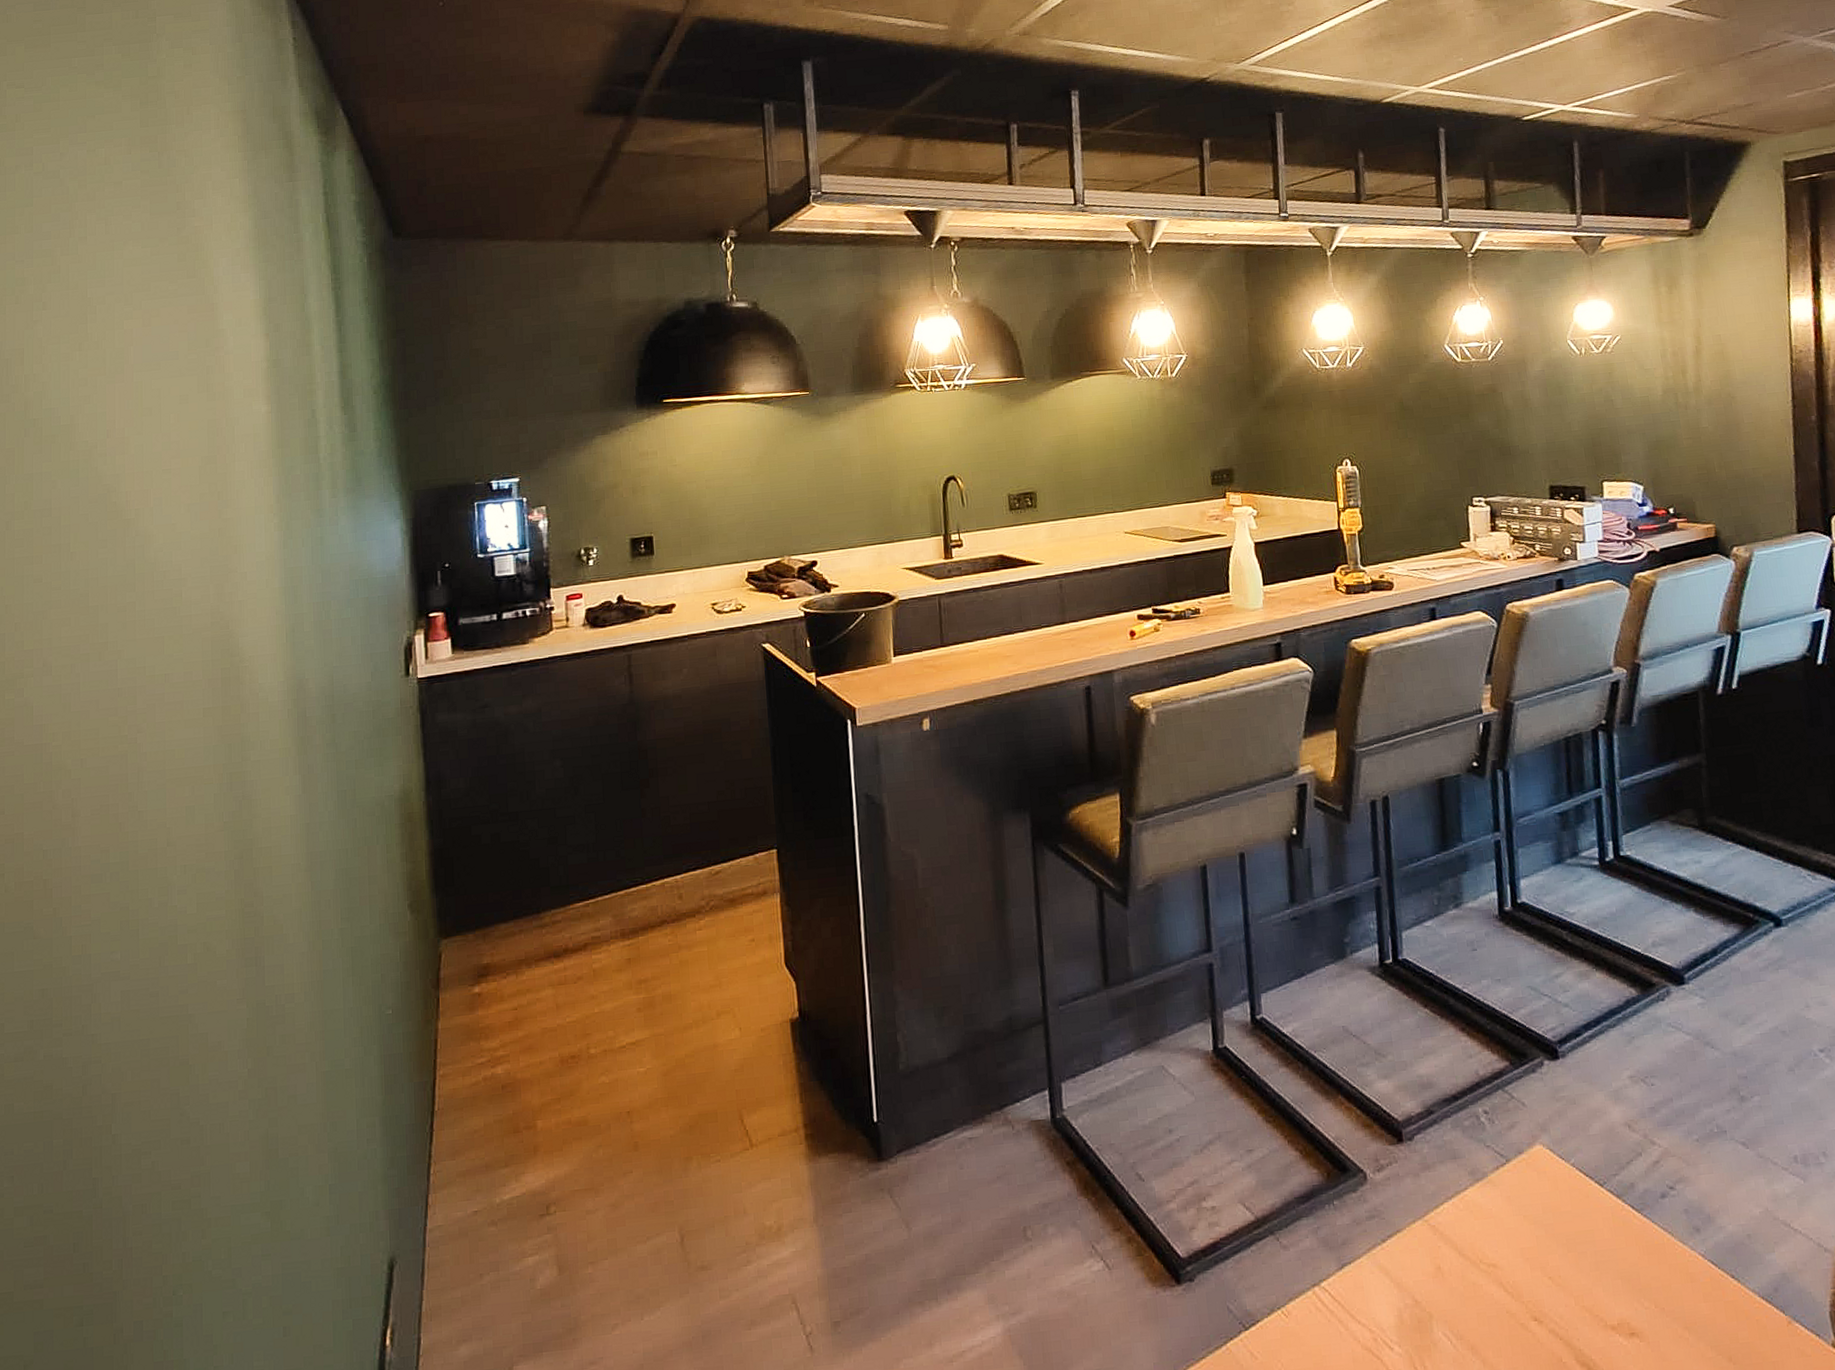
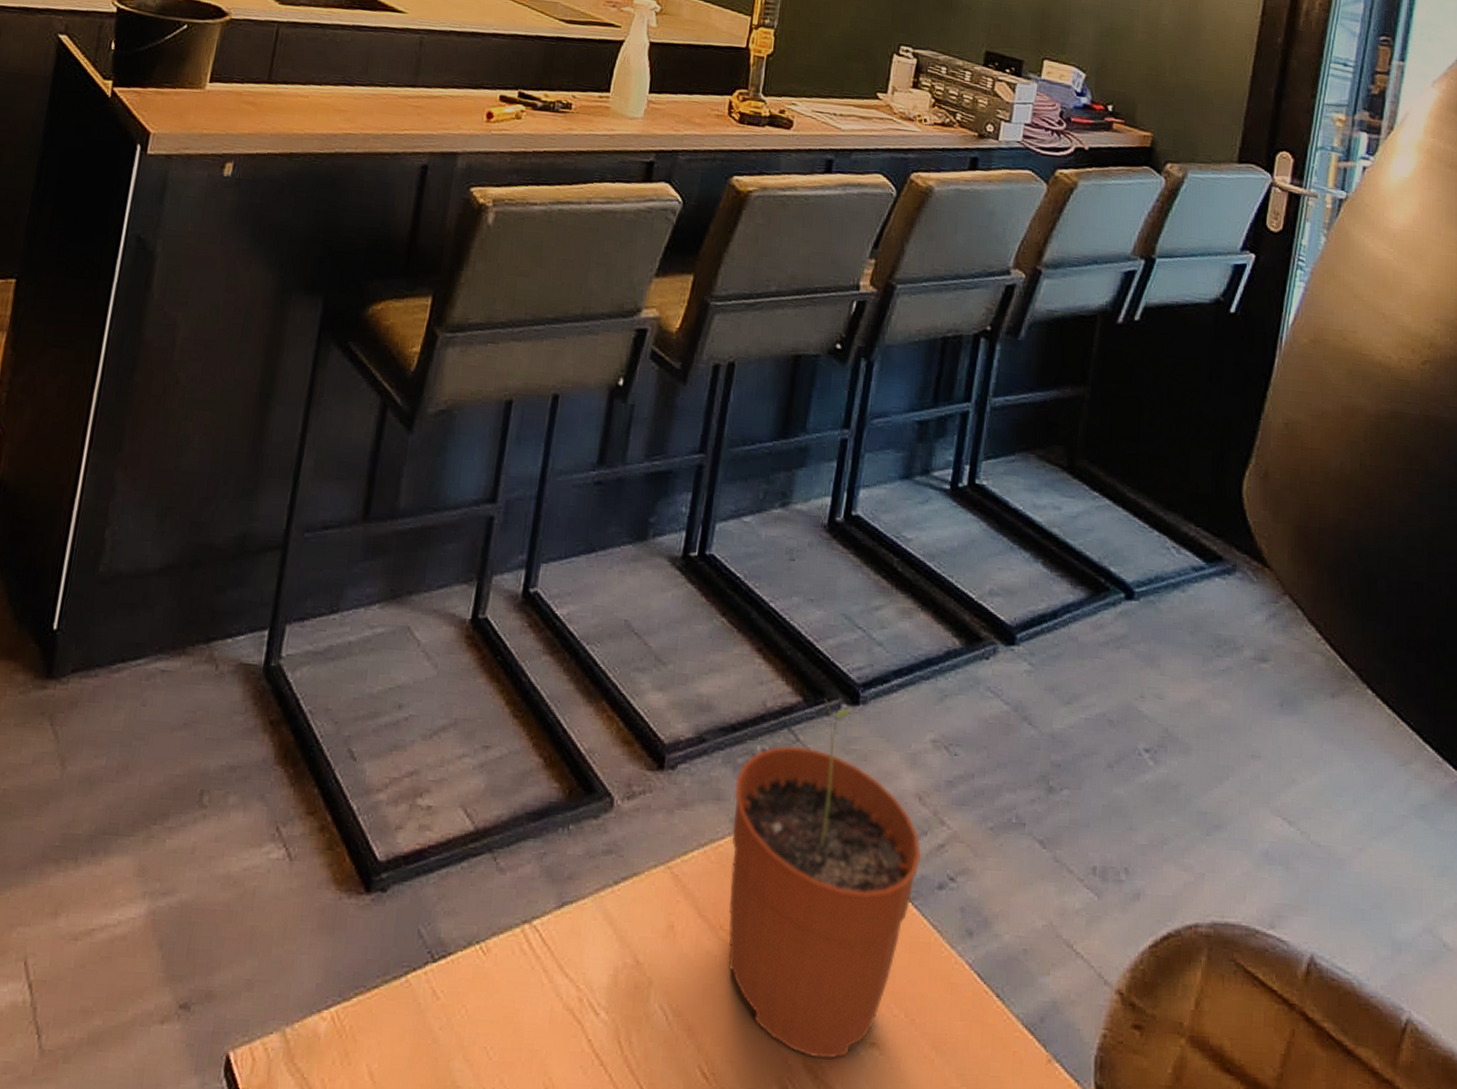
plant pot: none [1466,1059,1642,1354] -> present [729,698,922,1060]

